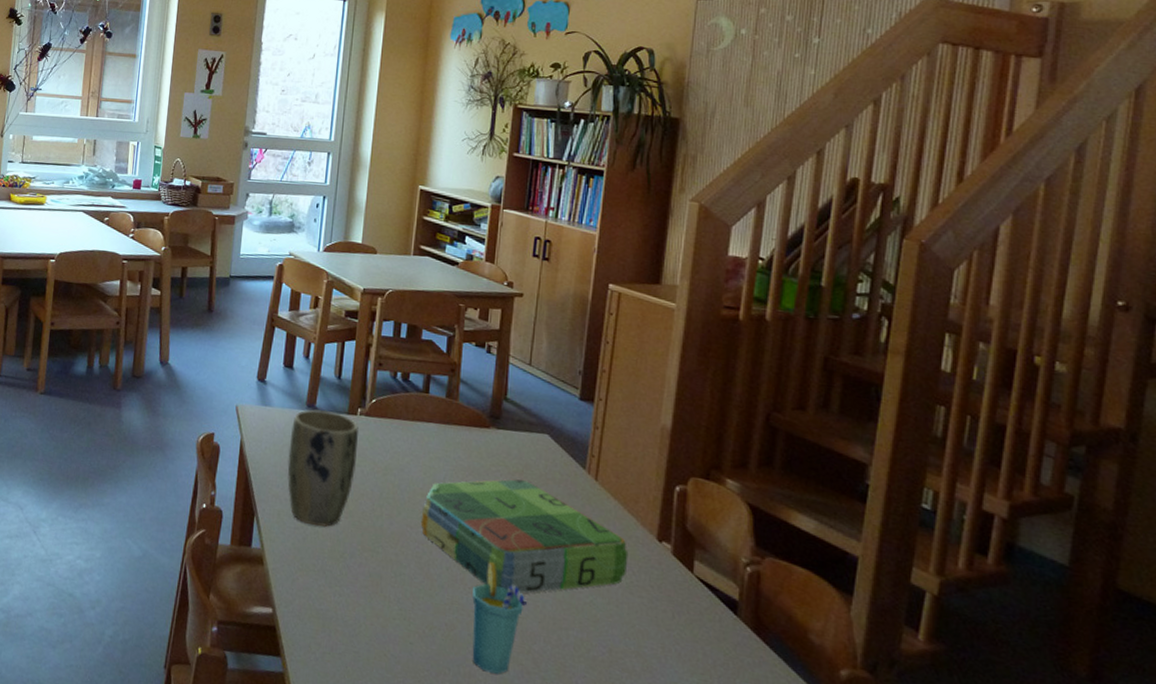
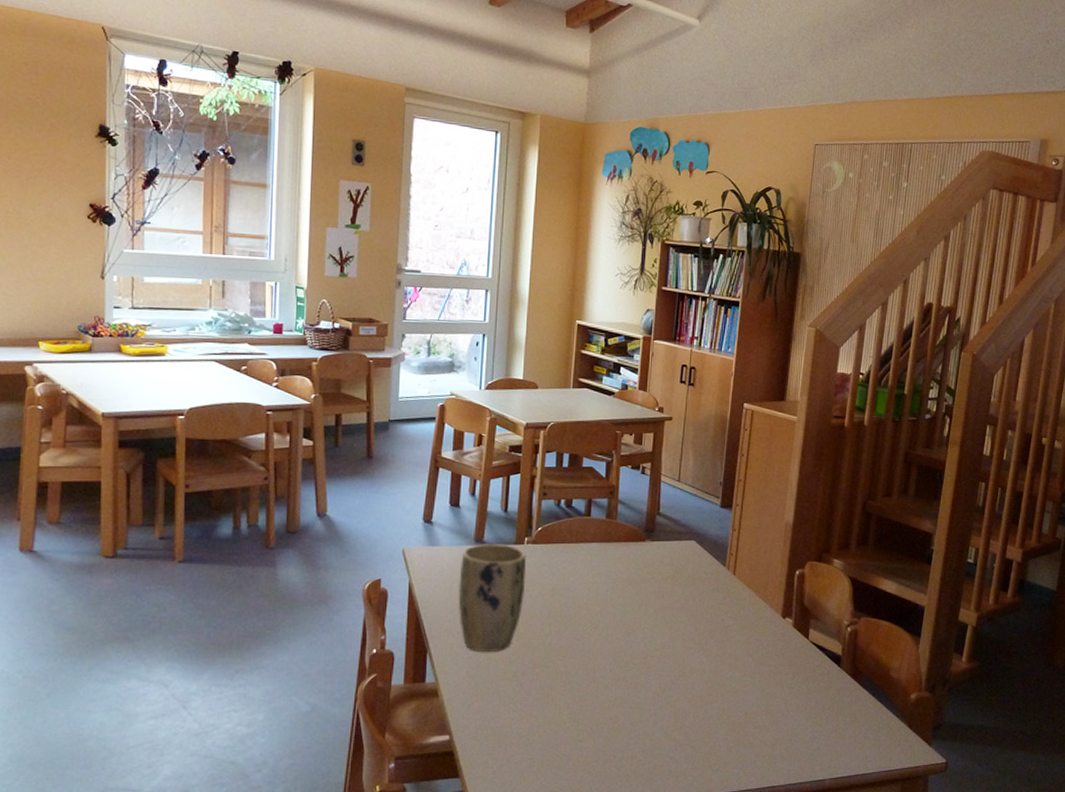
board game: present [420,478,629,594] -> none [586,582,760,680]
cup: present [472,562,527,675] -> none [633,658,679,752]

